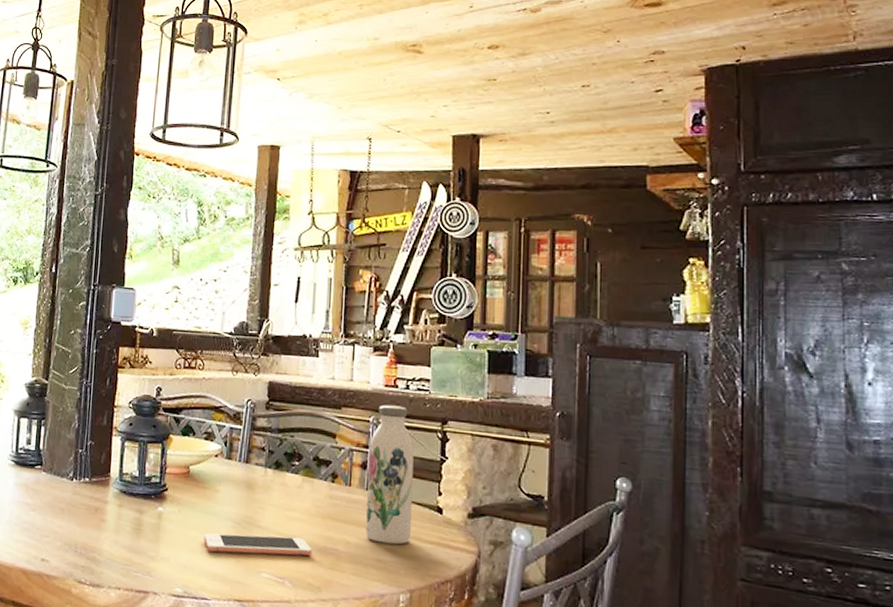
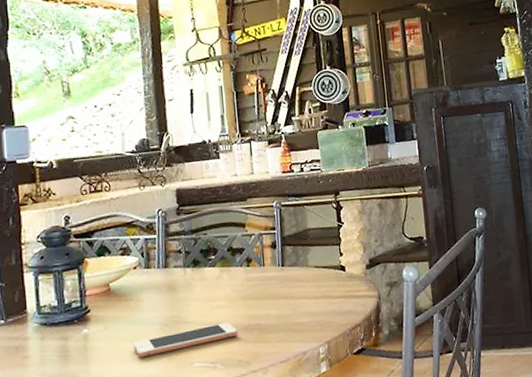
water bottle: present [366,404,414,545] -> none [276,187,322,309]

